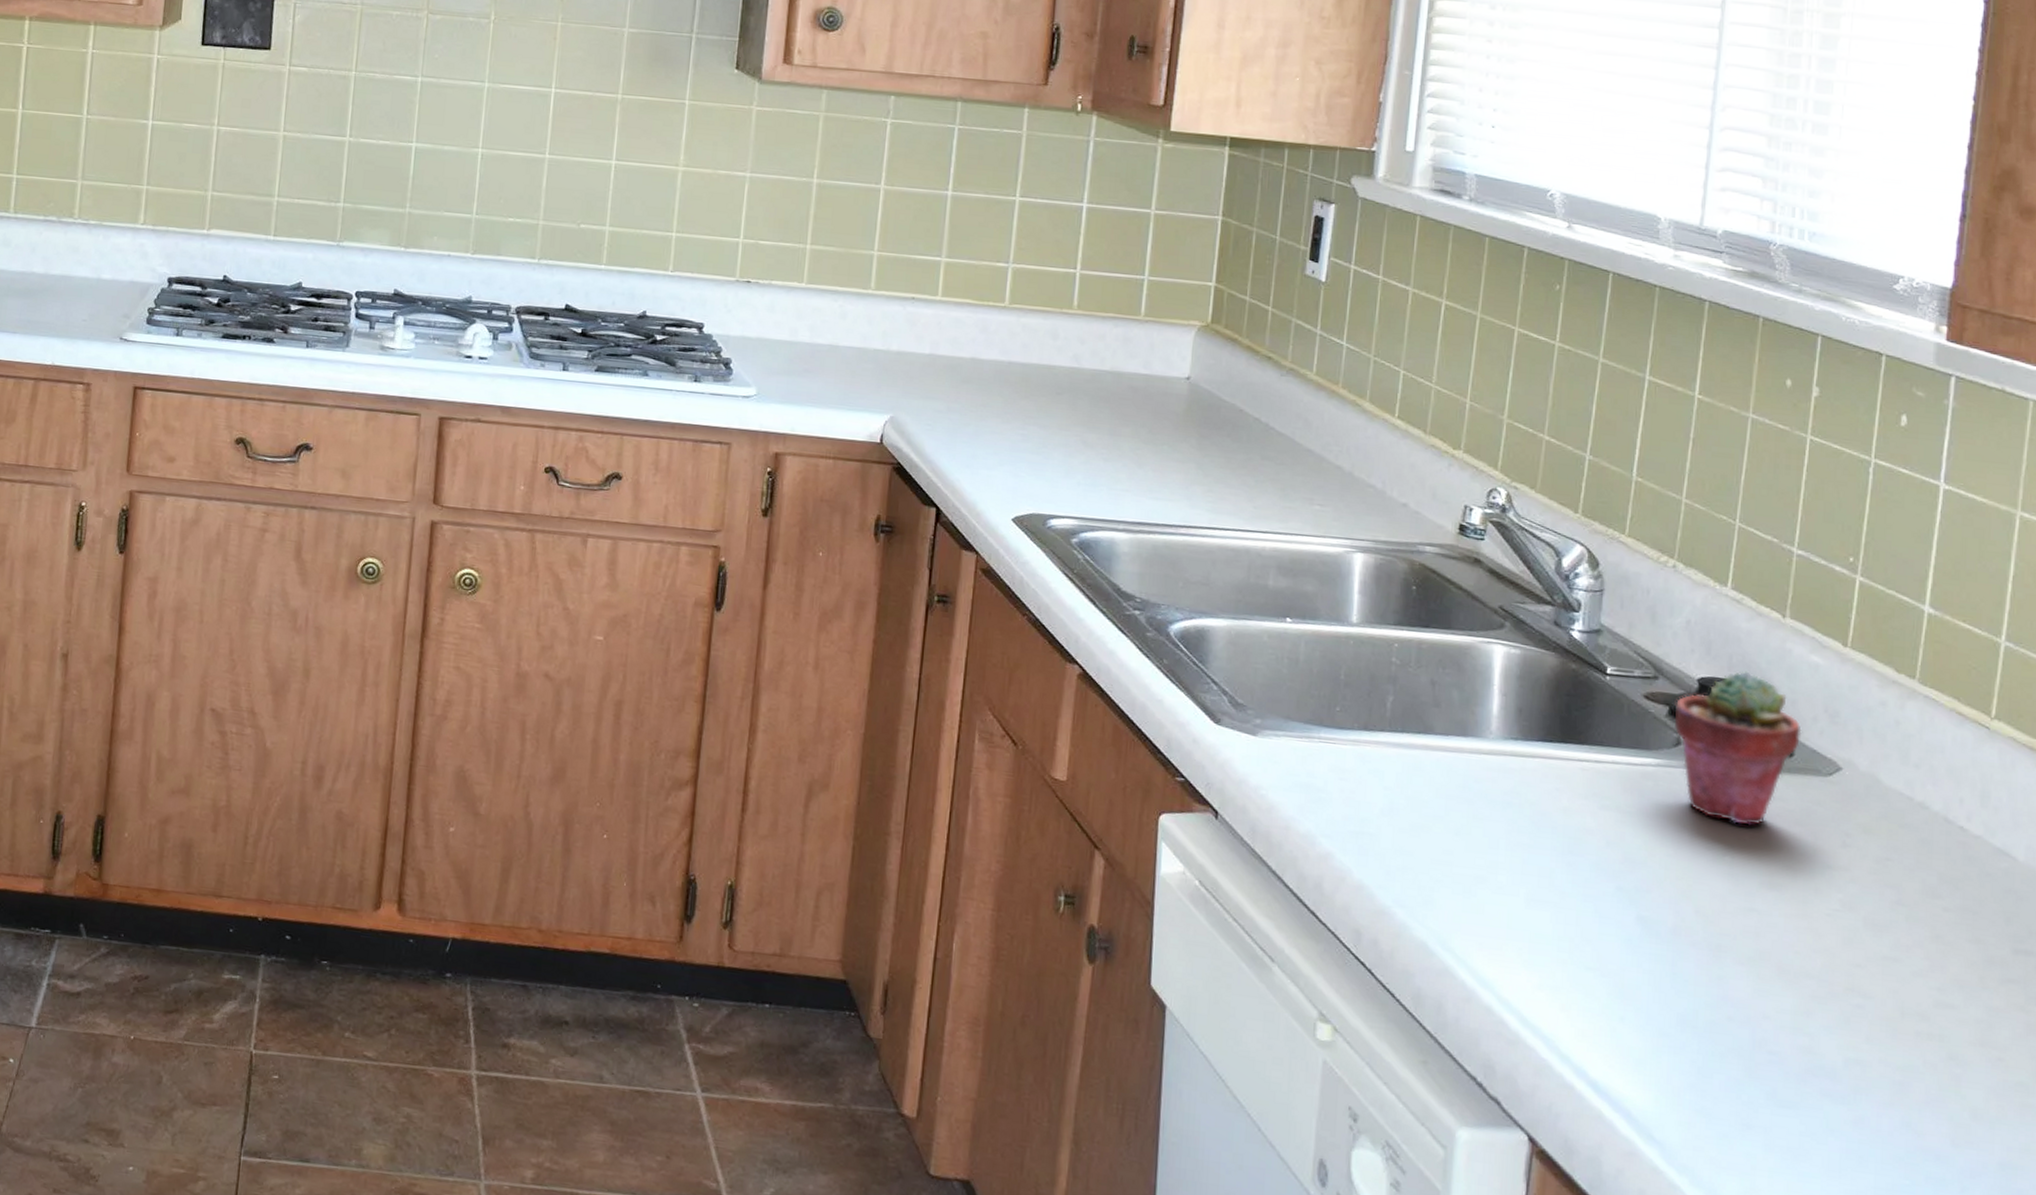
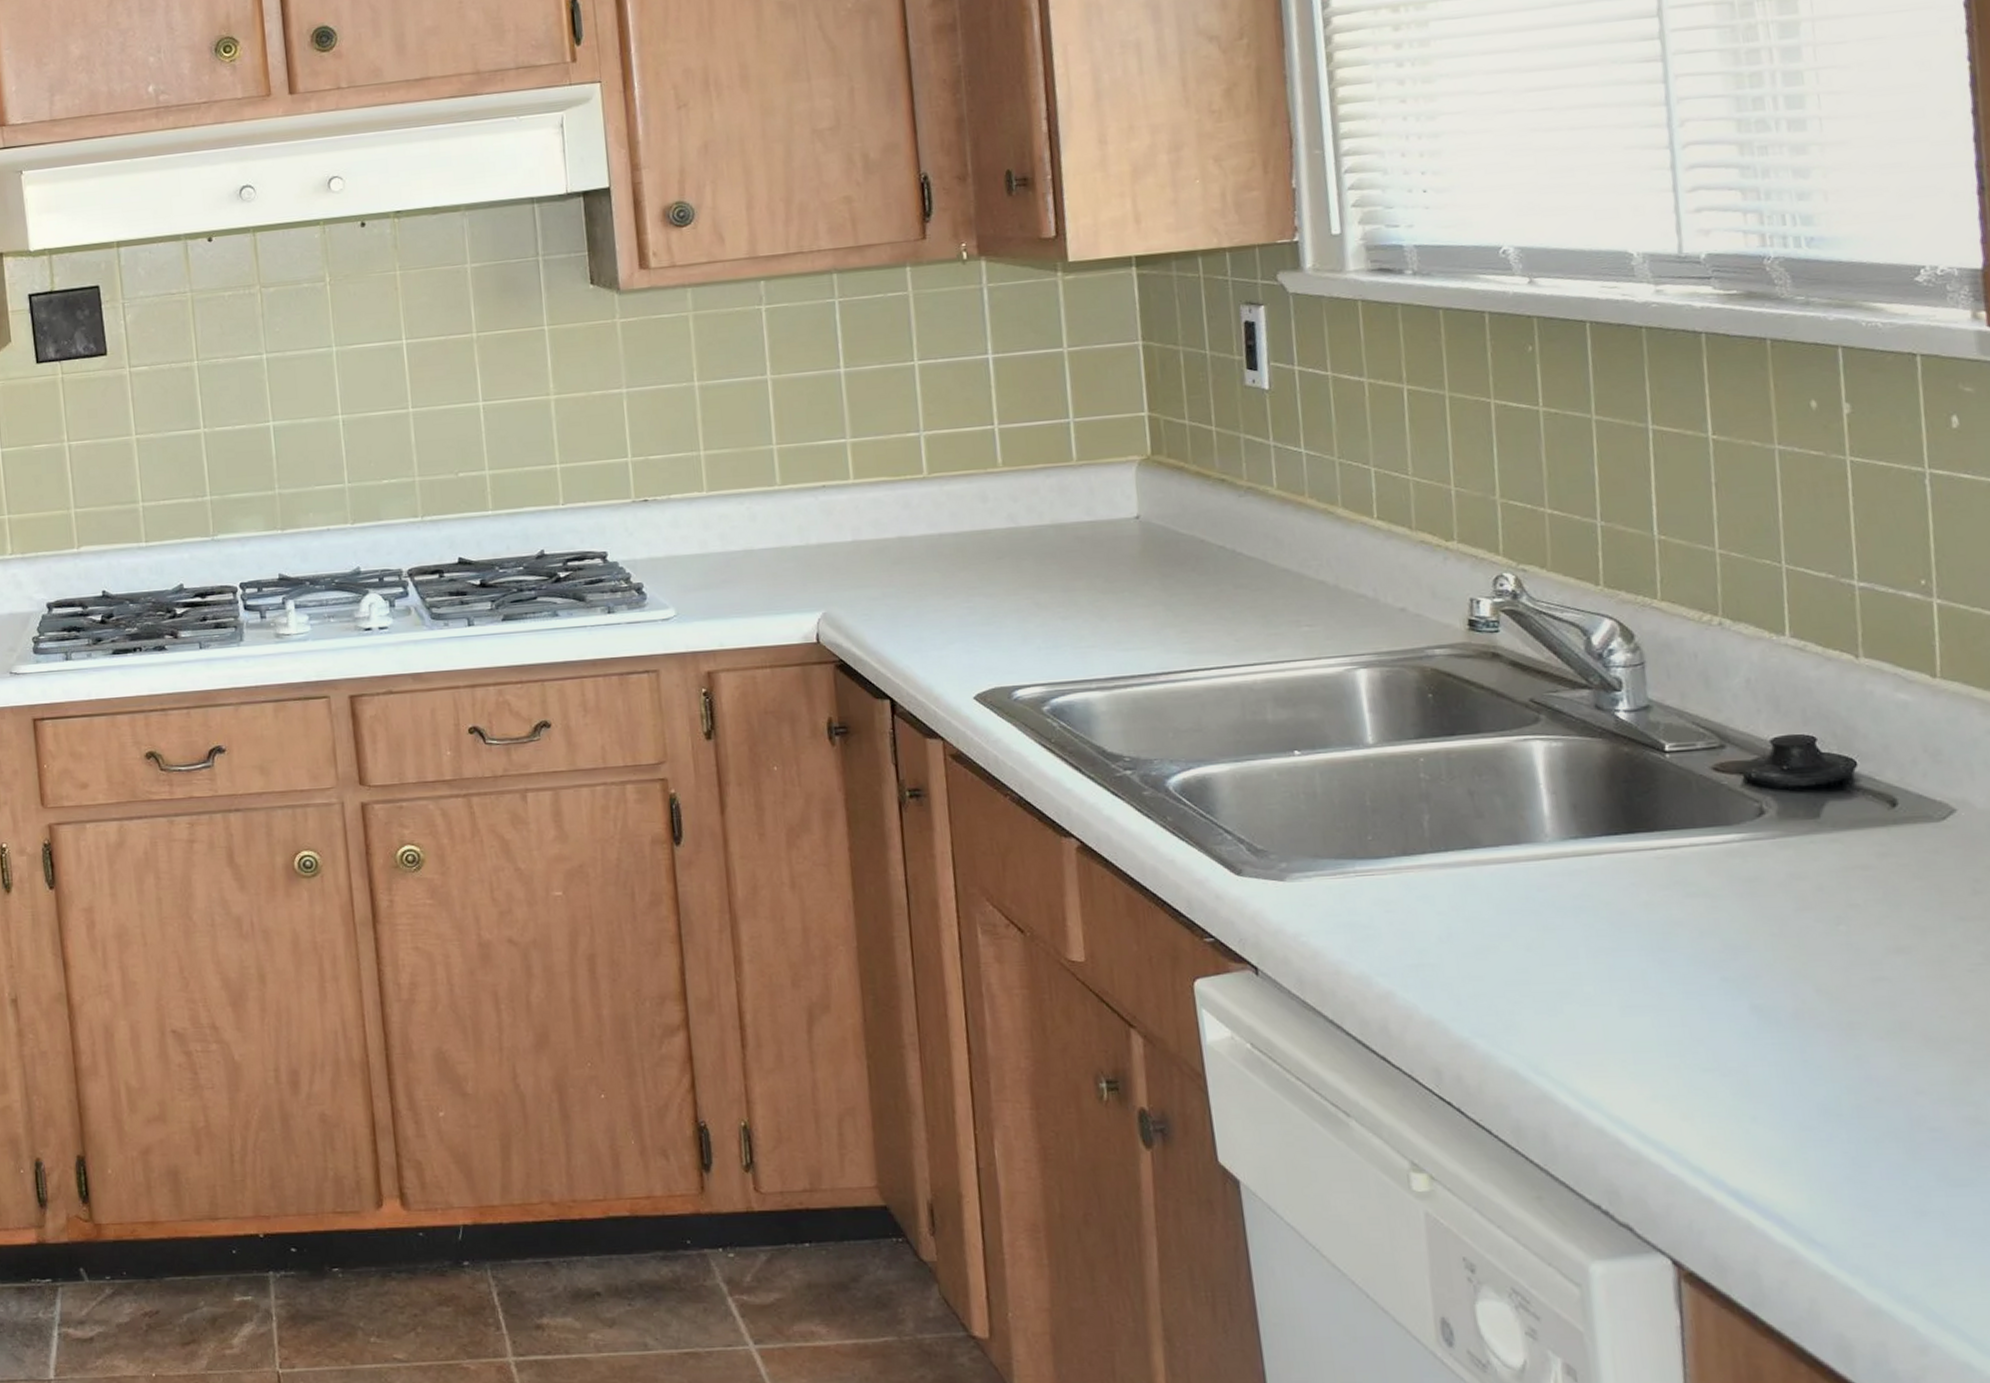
potted succulent: present [1673,671,1802,826] -> none [1749,722,1902,889]

